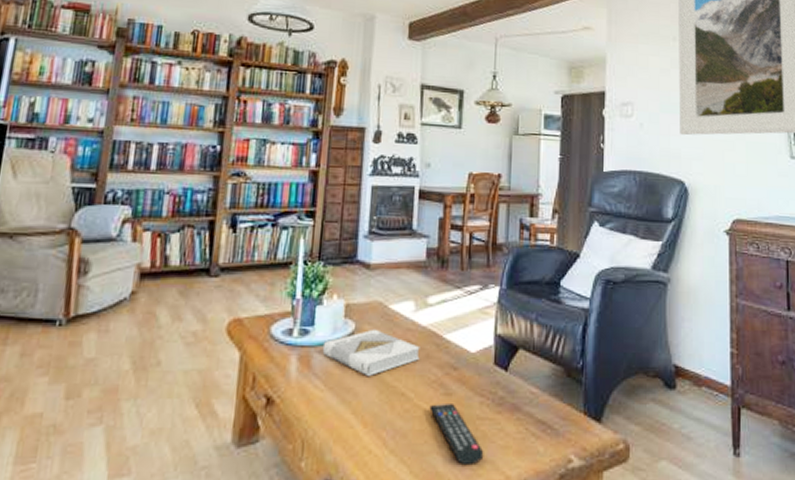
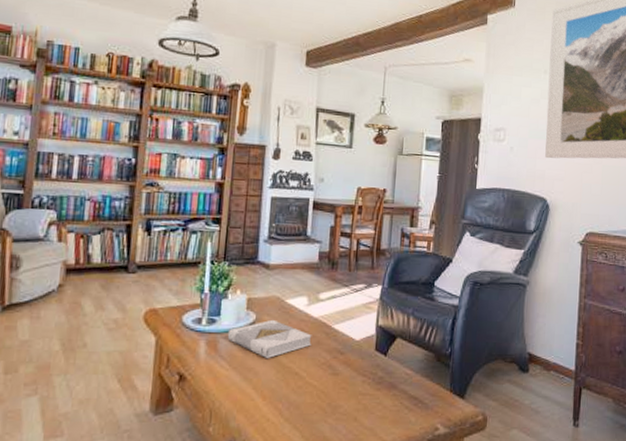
remote control: present [429,404,484,466] -> none [319,382,365,432]

